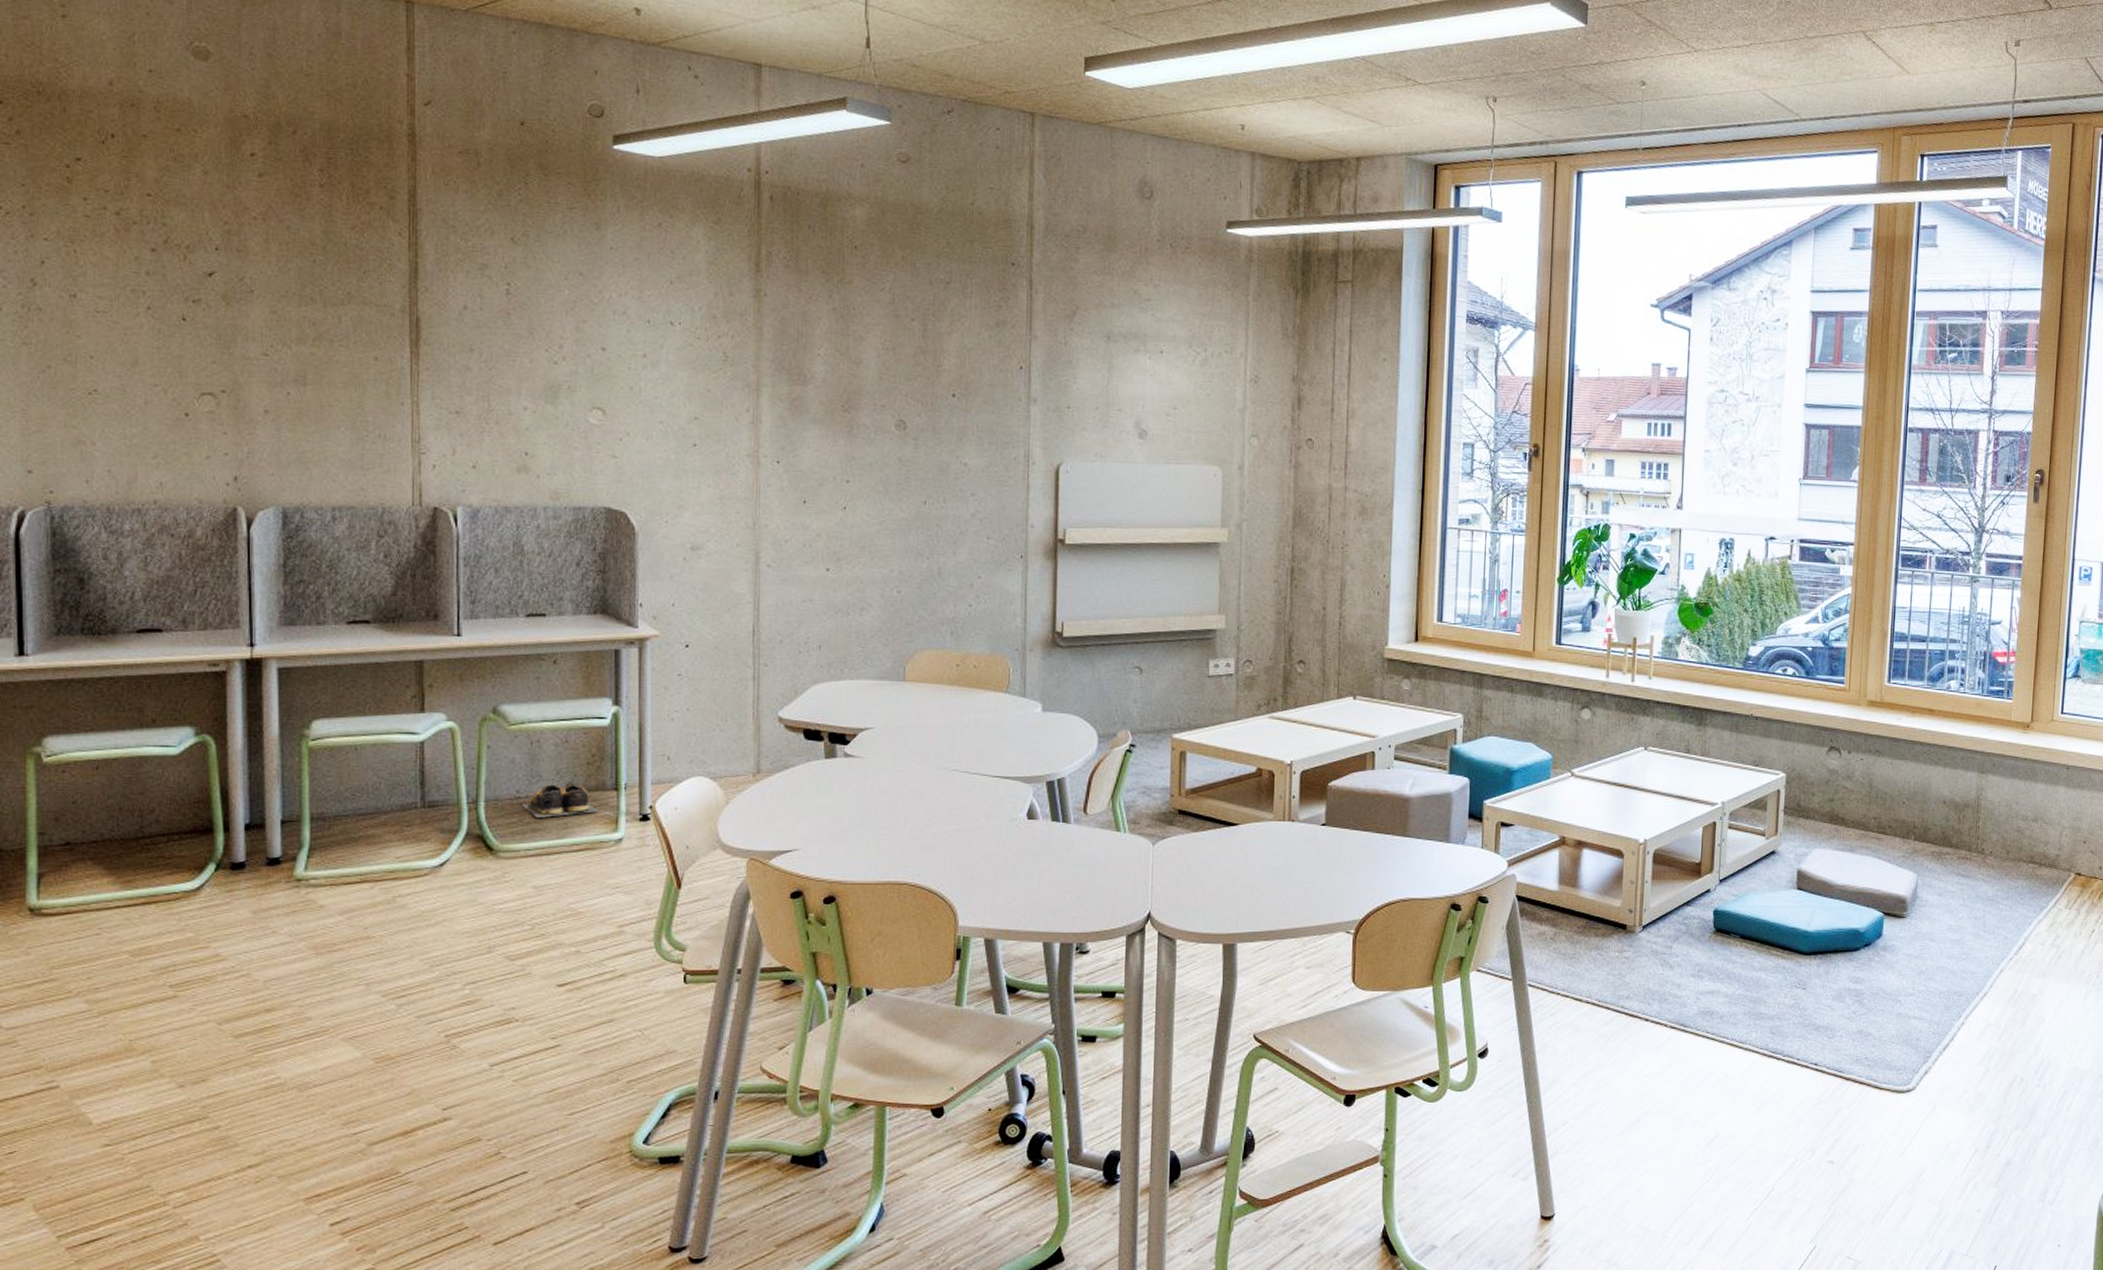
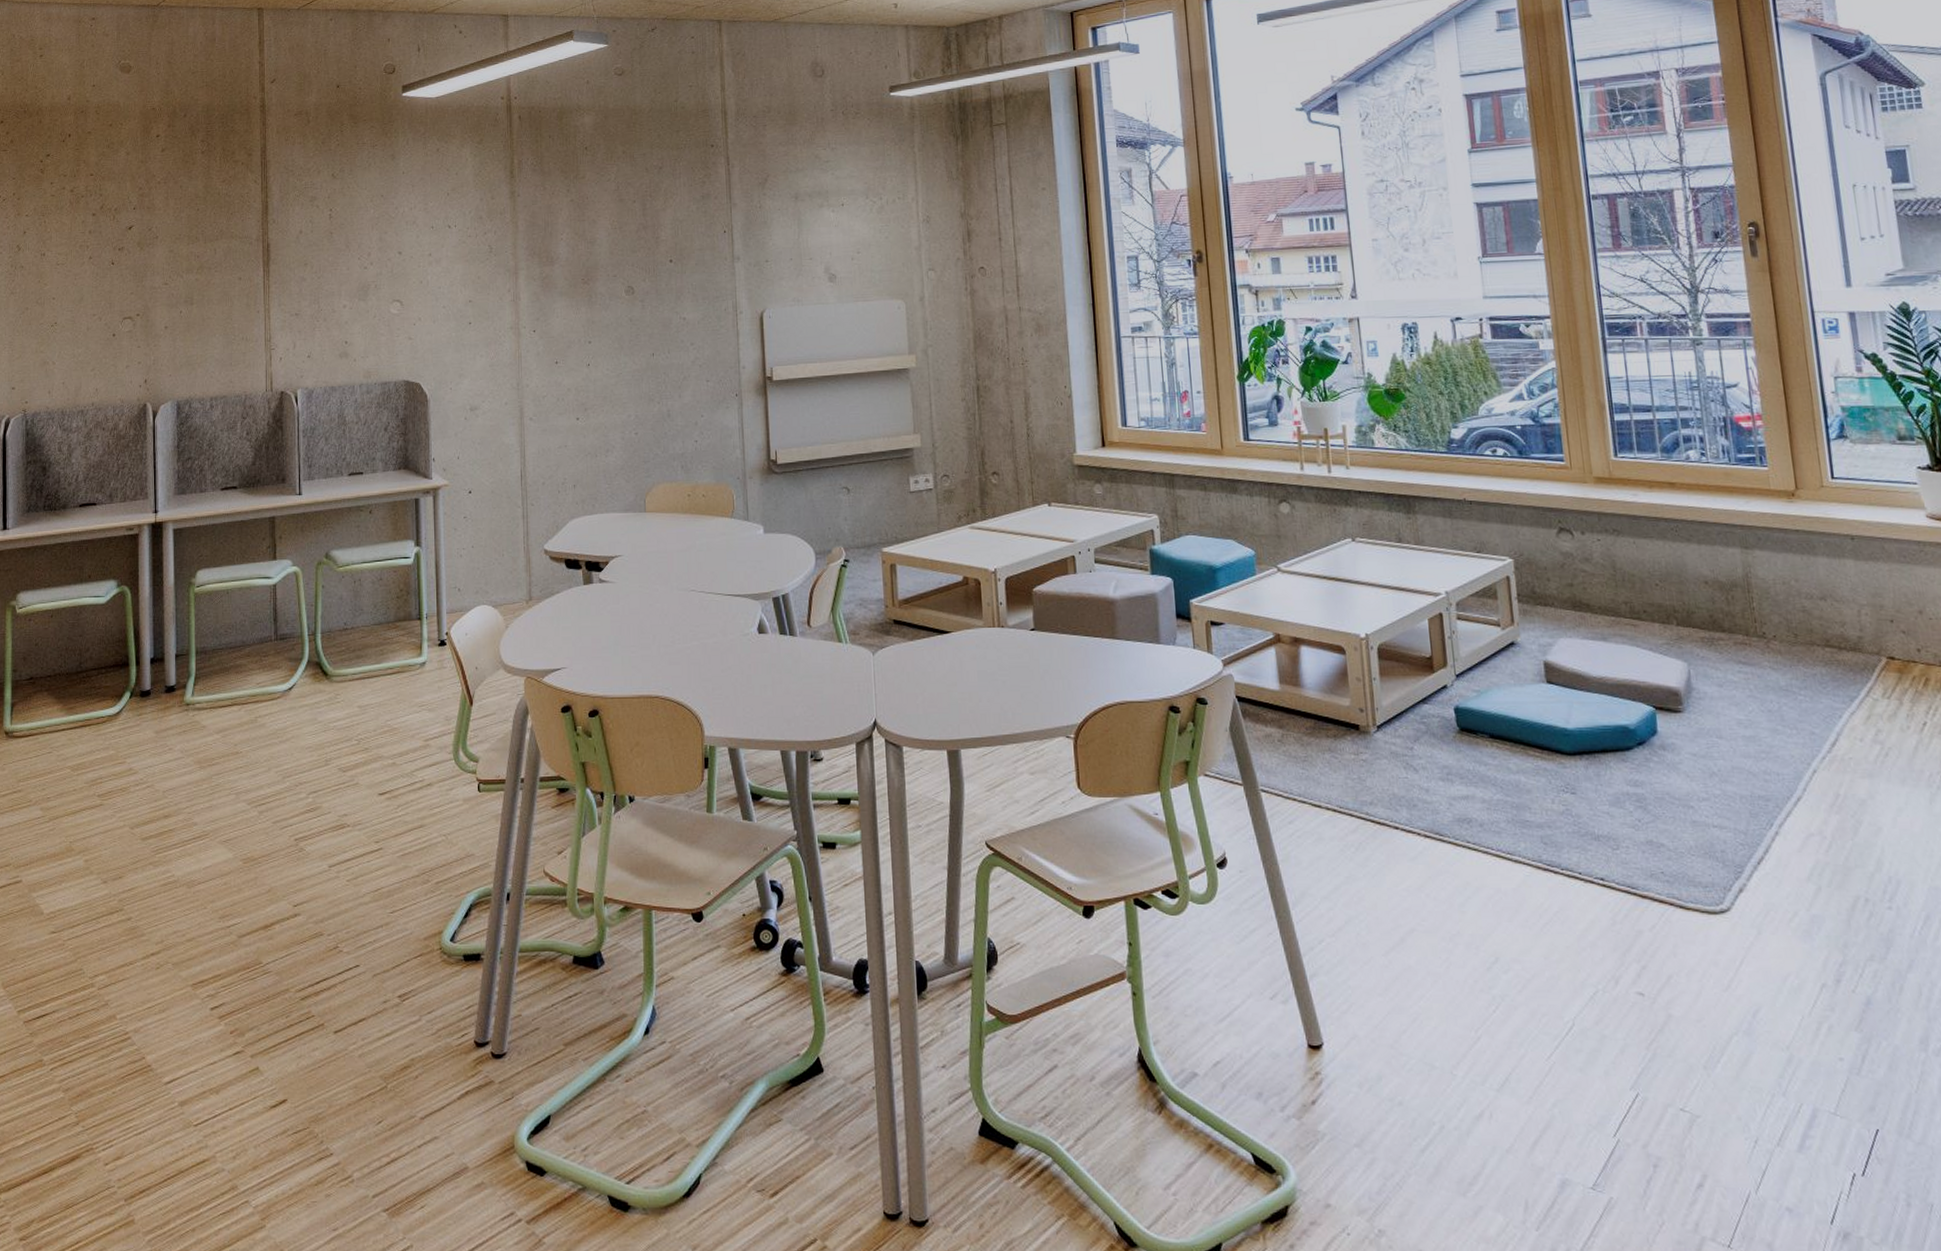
shoes: present [522,782,598,818] -> none [348,614,406,646]

